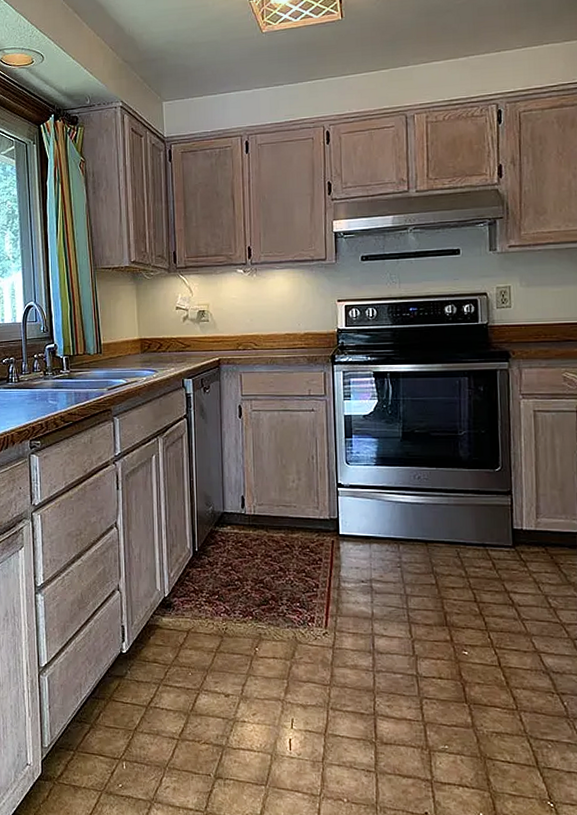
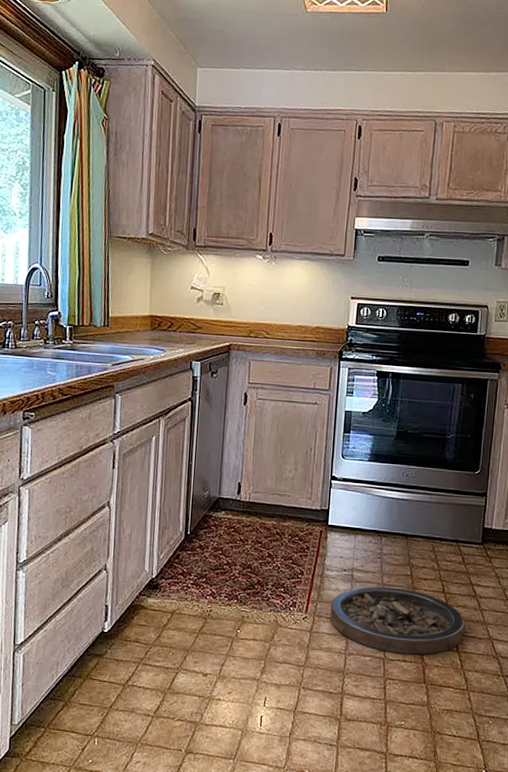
pet bowl: none [352,597,505,671] -> present [330,586,465,655]

